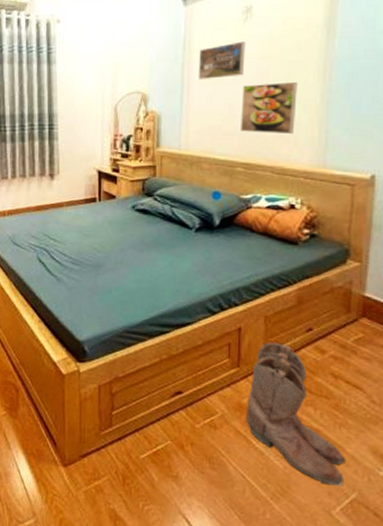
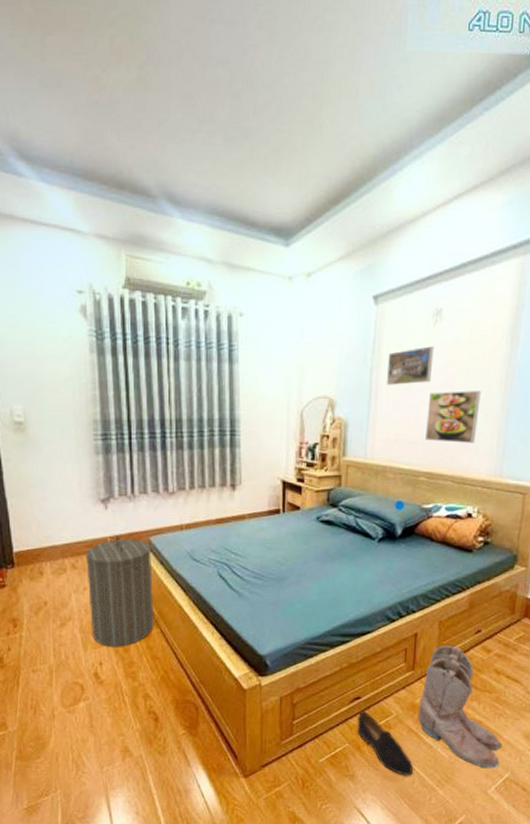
shoe: none [179,406,244,484] -> present [357,710,414,776]

